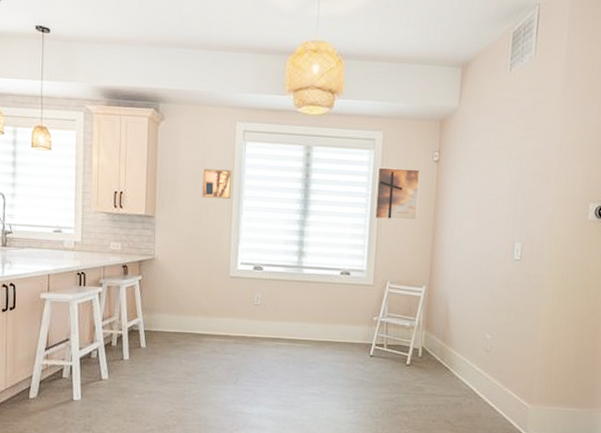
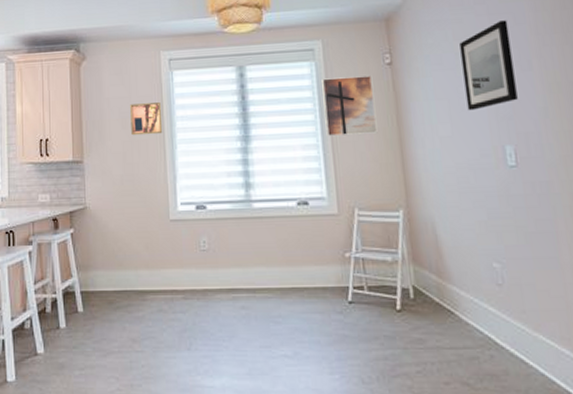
wall art: none [492,135,540,211] -> present [459,20,518,111]

